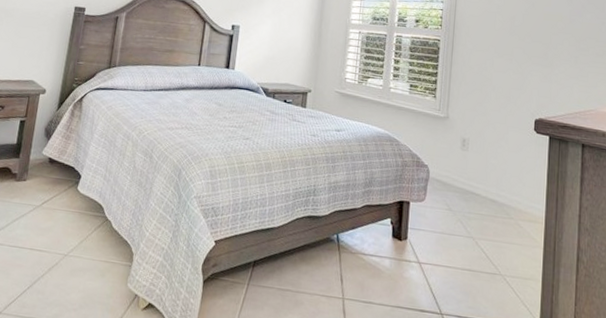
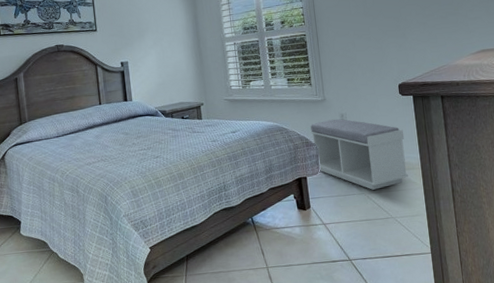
bench: none [424,141,532,237] -> present [310,118,408,190]

